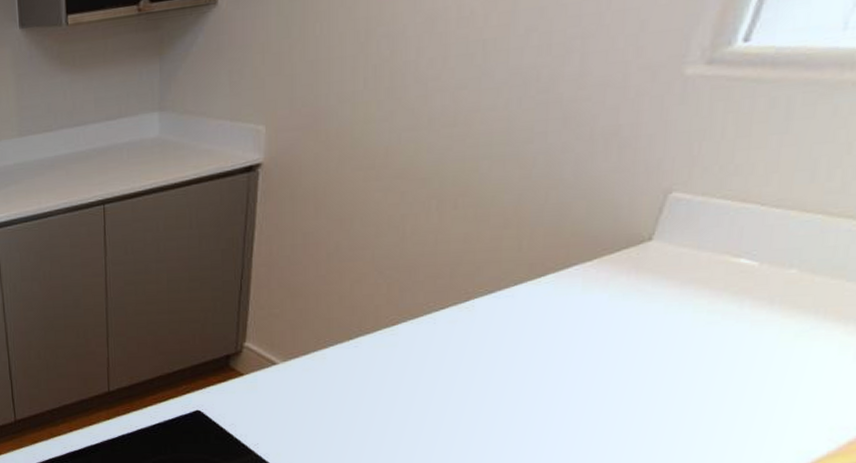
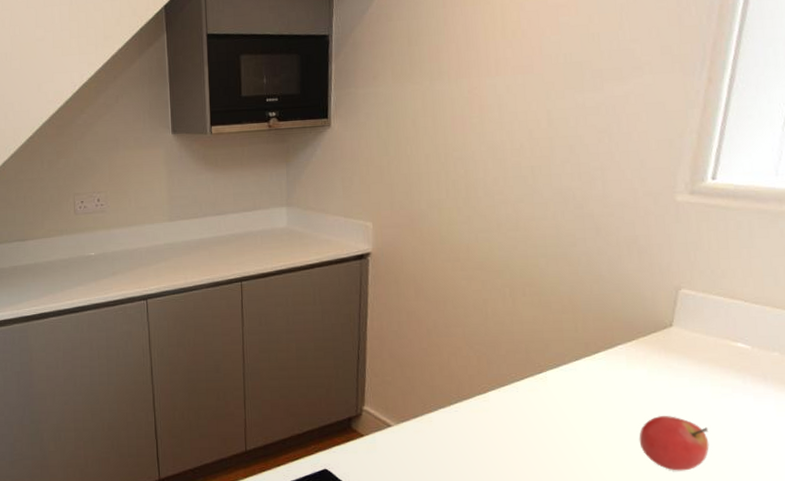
fruit: none [585,349,679,413] -> present [639,416,709,471]

